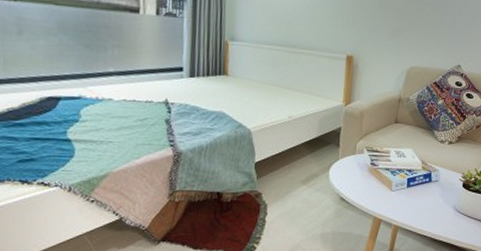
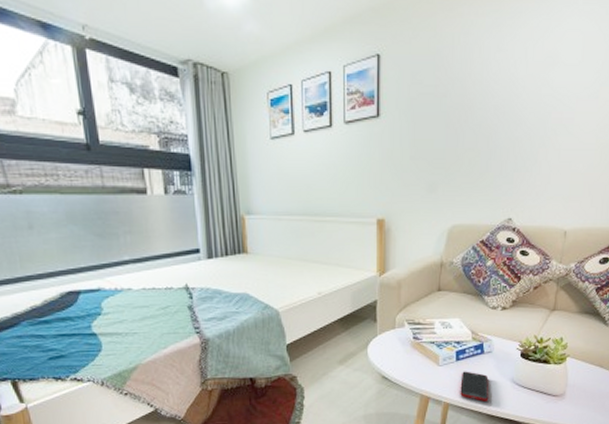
cell phone: none [408,197,434,226] -> present [460,371,489,402]

